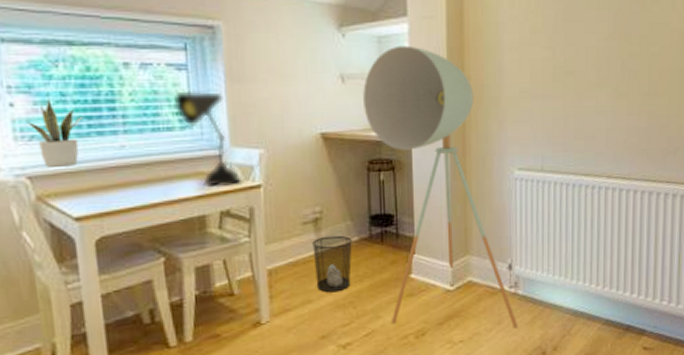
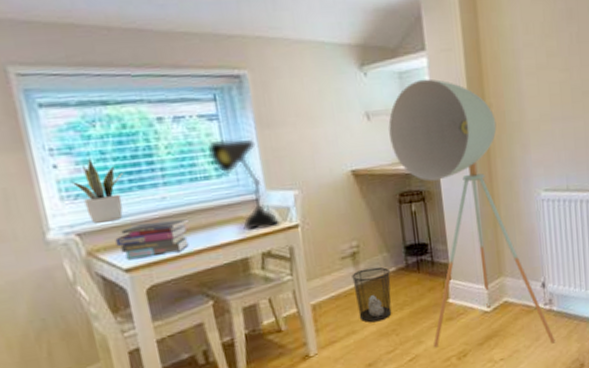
books: none [68,170,148,209] -> present [115,218,190,260]

